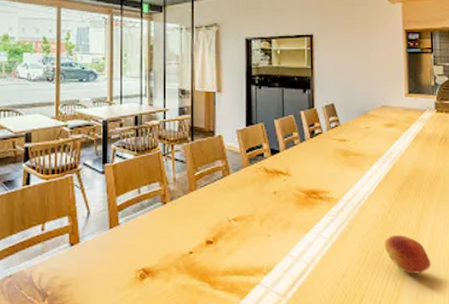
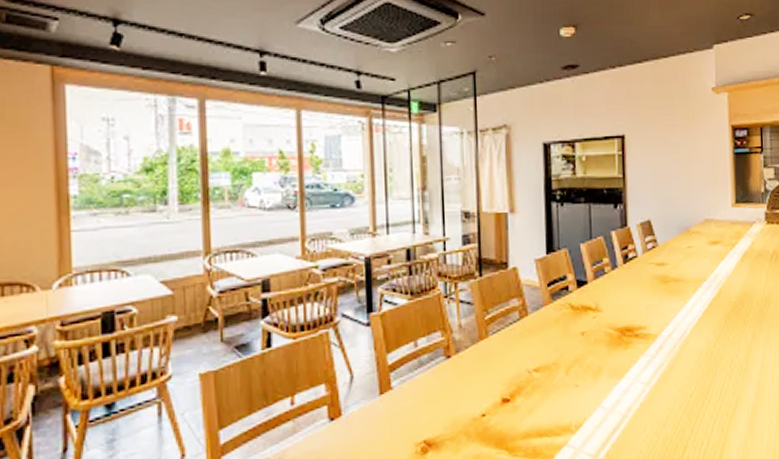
fruit: present [384,235,431,274] -> none [709,371,761,416]

